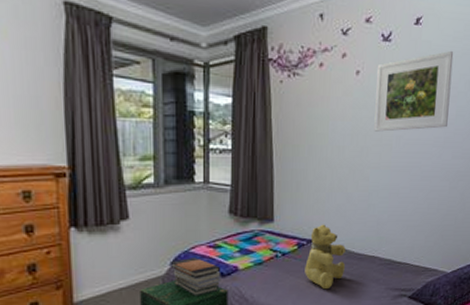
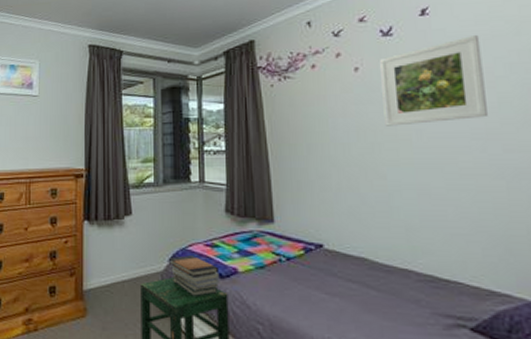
teddy bear: present [305,224,346,290] -> none [315,227,369,306]

